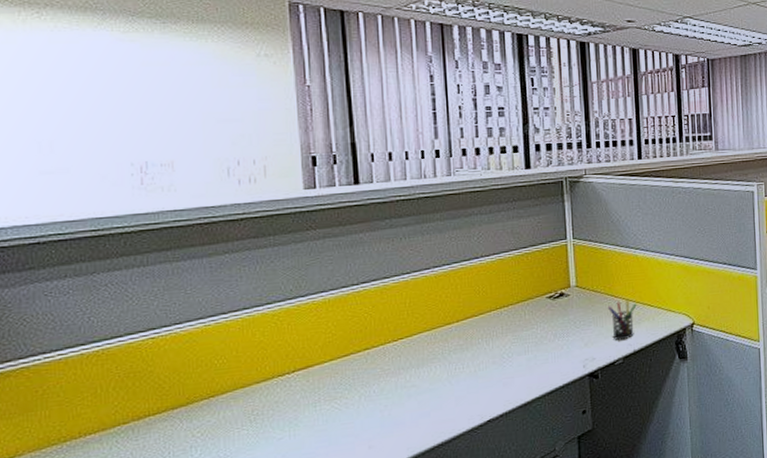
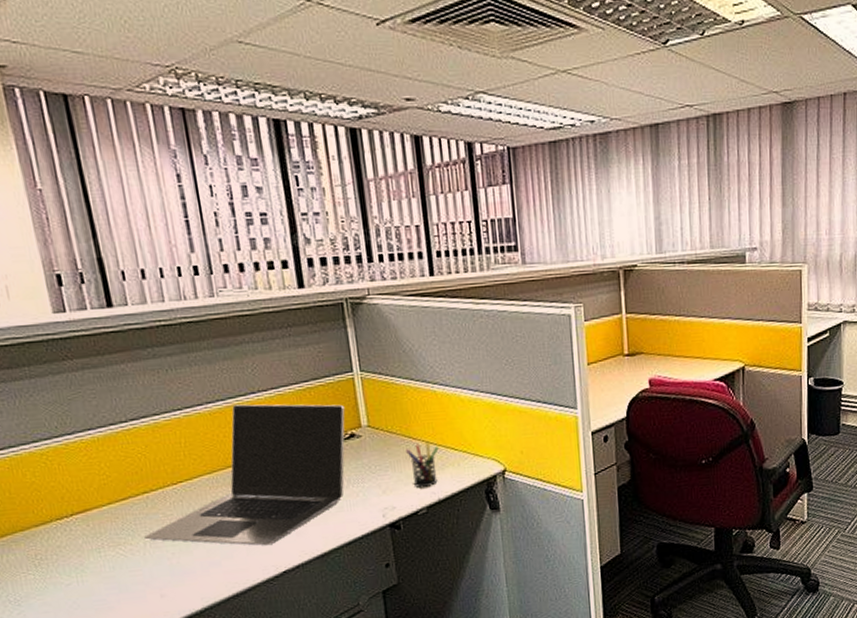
laptop: none [361,267,557,397] -> present [144,404,345,546]

